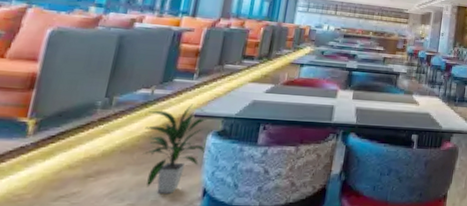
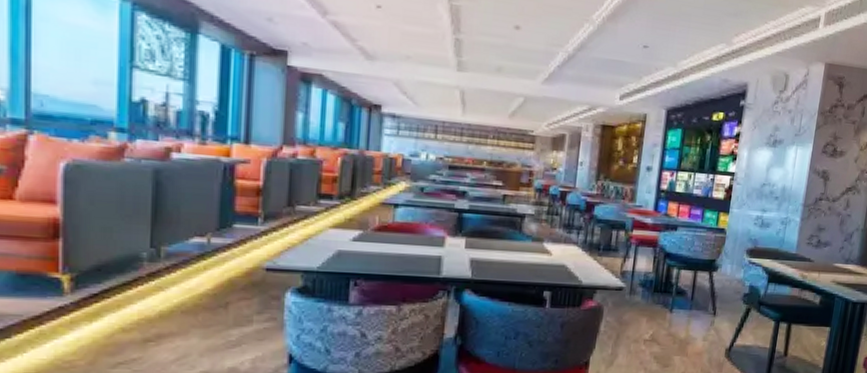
indoor plant: present [142,103,208,194] -> none [206,254,286,360]

